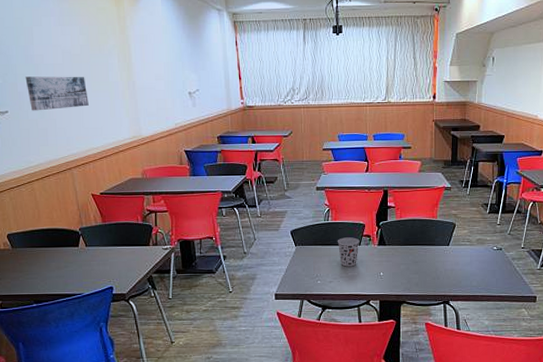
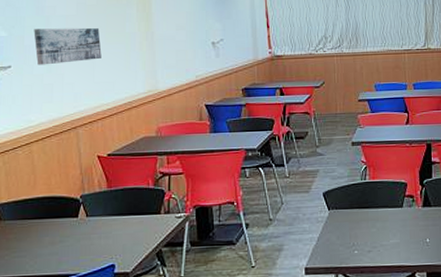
cup: present [337,237,360,267] -> none [376,198,402,233]

